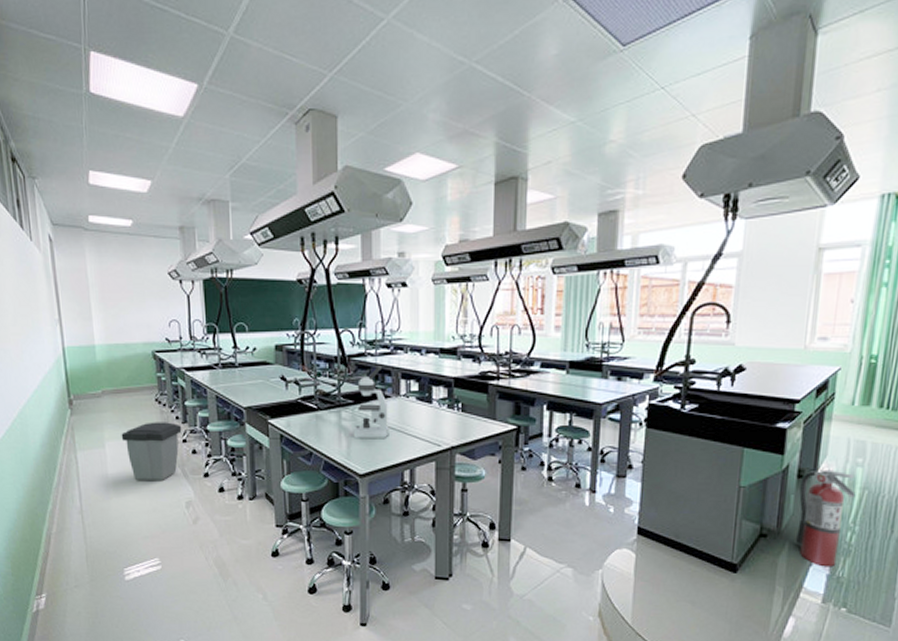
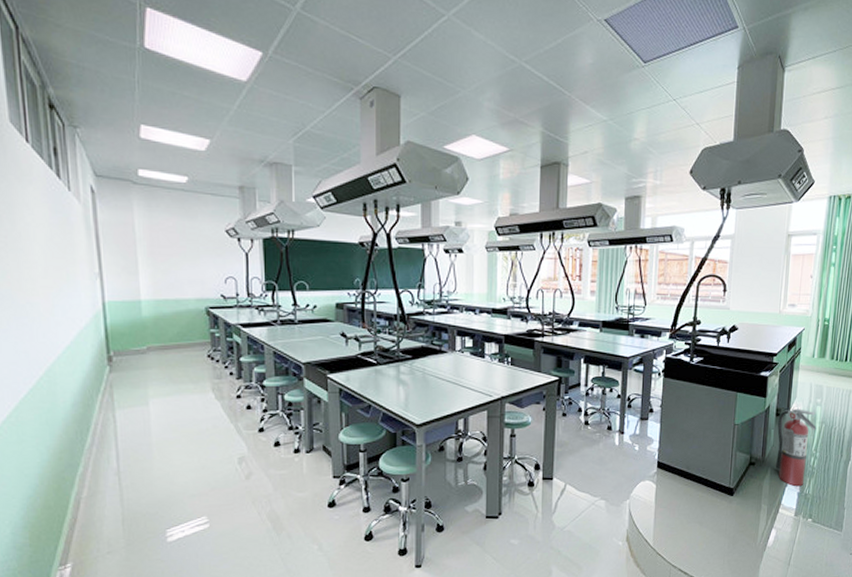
trash can: present [121,422,182,482] -> none [168,378,236,439]
microscope: present [353,366,389,438] -> none [411,324,445,390]

